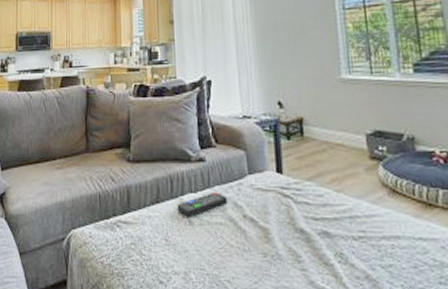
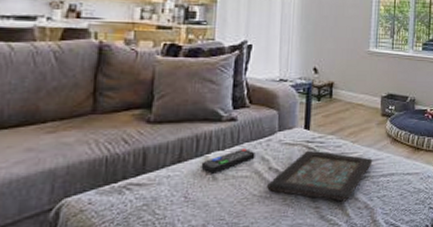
decorative tray: none [244,198,368,267] -> present [267,150,373,202]

